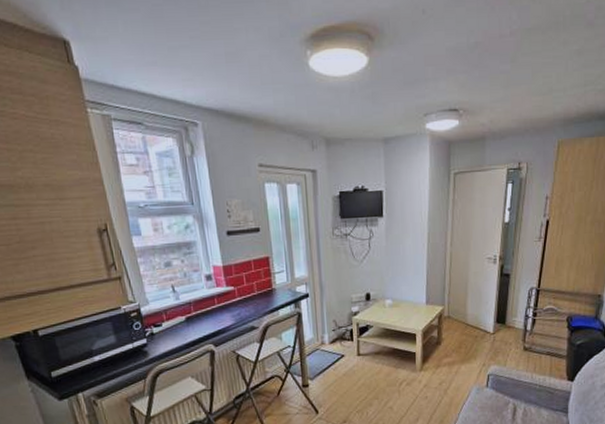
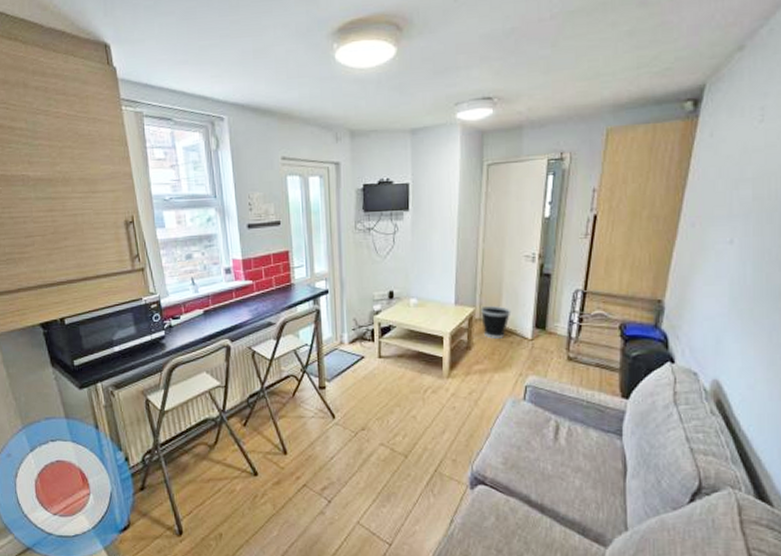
wastebasket: none [449,303,476,334] -> present [481,305,511,339]

